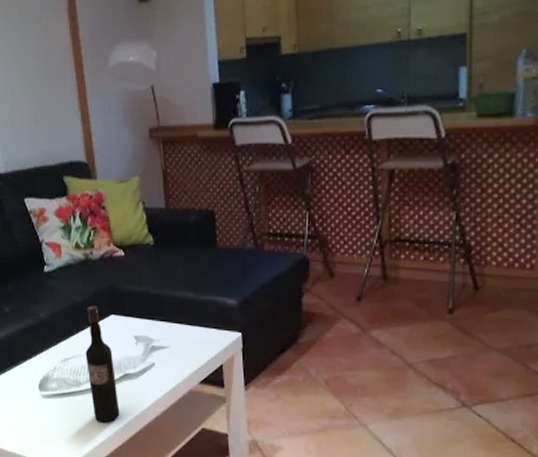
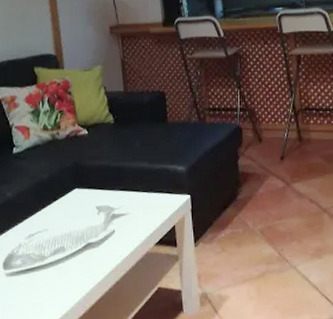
wine bottle: present [85,306,120,423] -> none [50,181,82,294]

